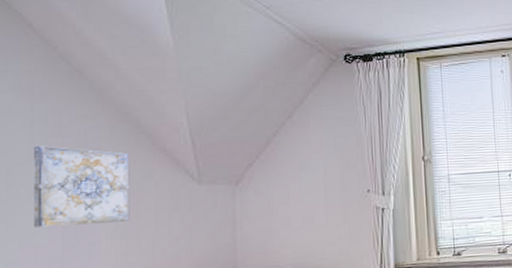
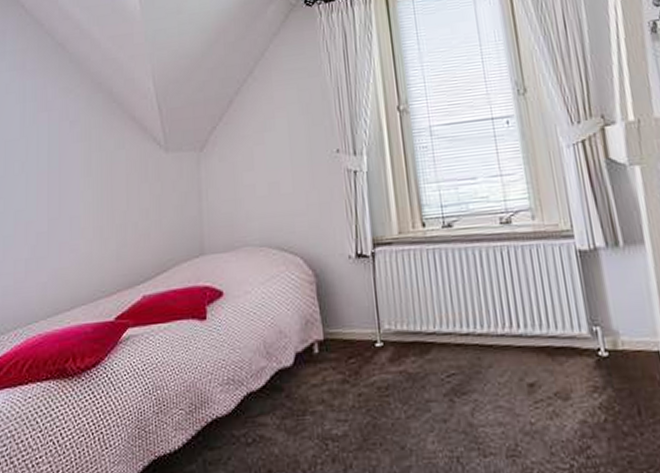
wall art: present [33,145,130,228] -> none [25,121,105,203]

